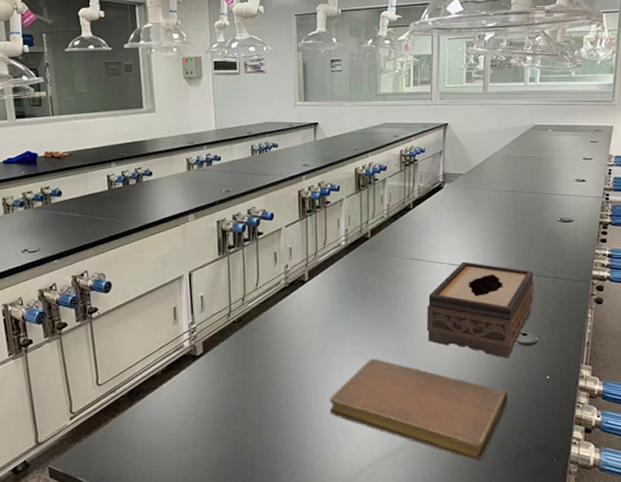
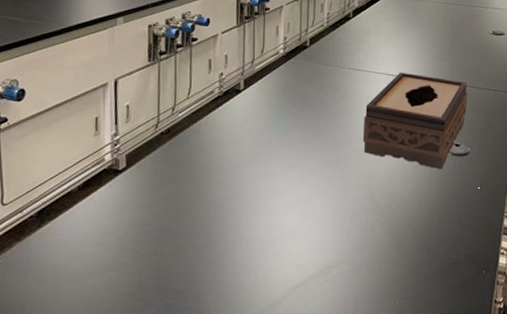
notebook: present [329,358,509,462] -> none [260,171,441,276]

